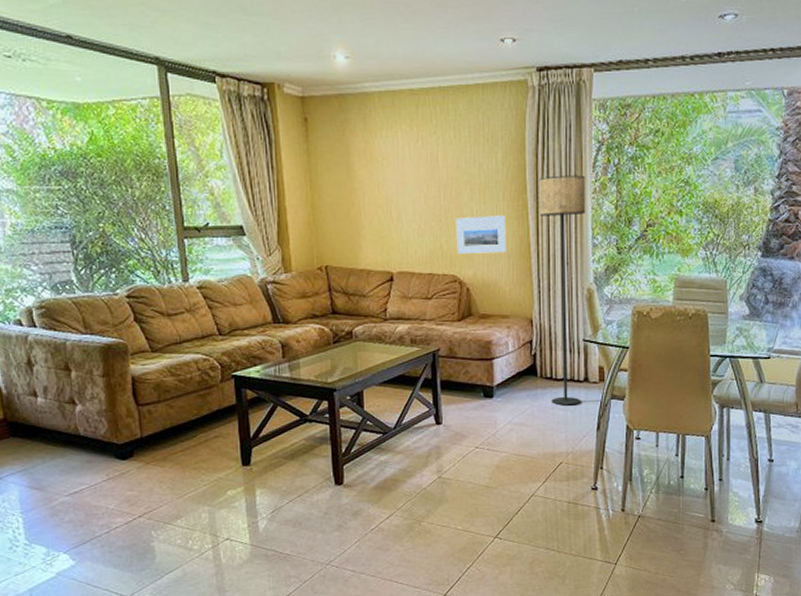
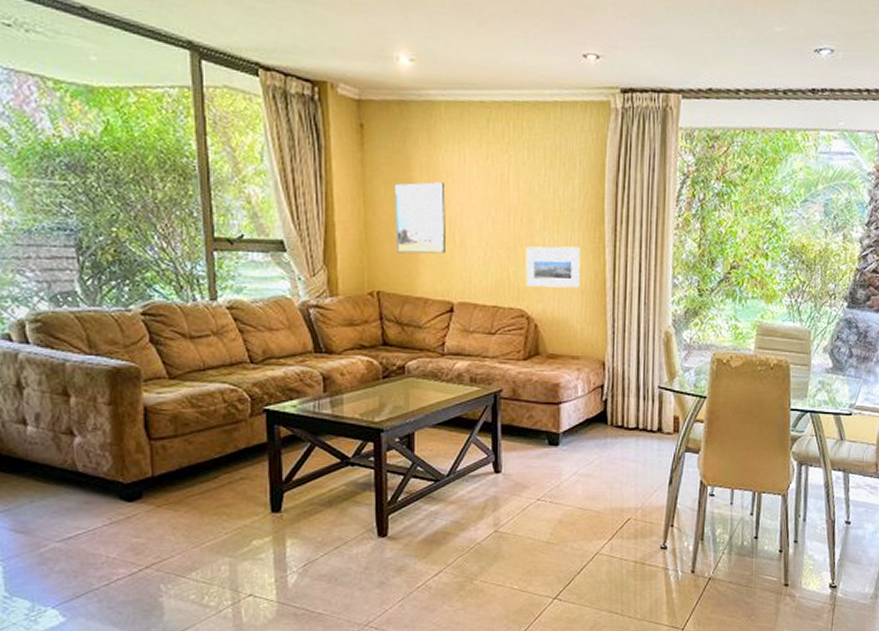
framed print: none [336,165,384,231] -> present [394,182,446,254]
floor lamp: present [539,175,586,406] -> none [617,207,668,457]

